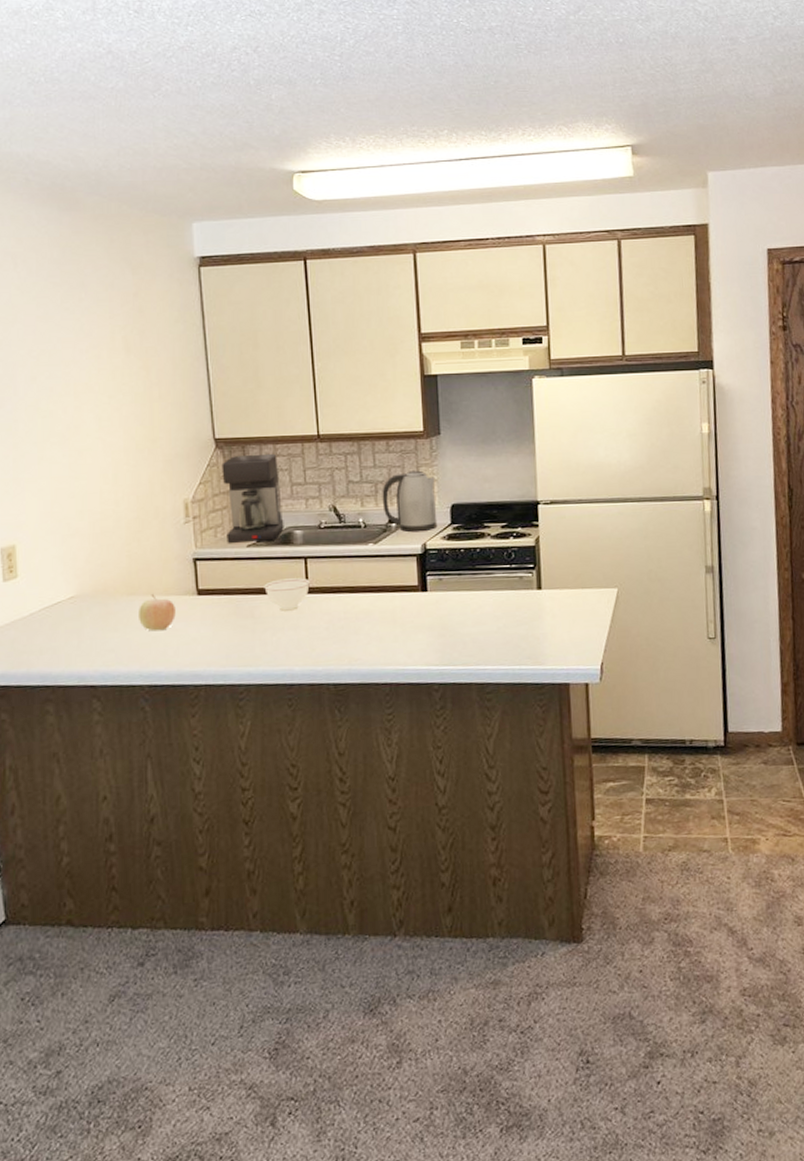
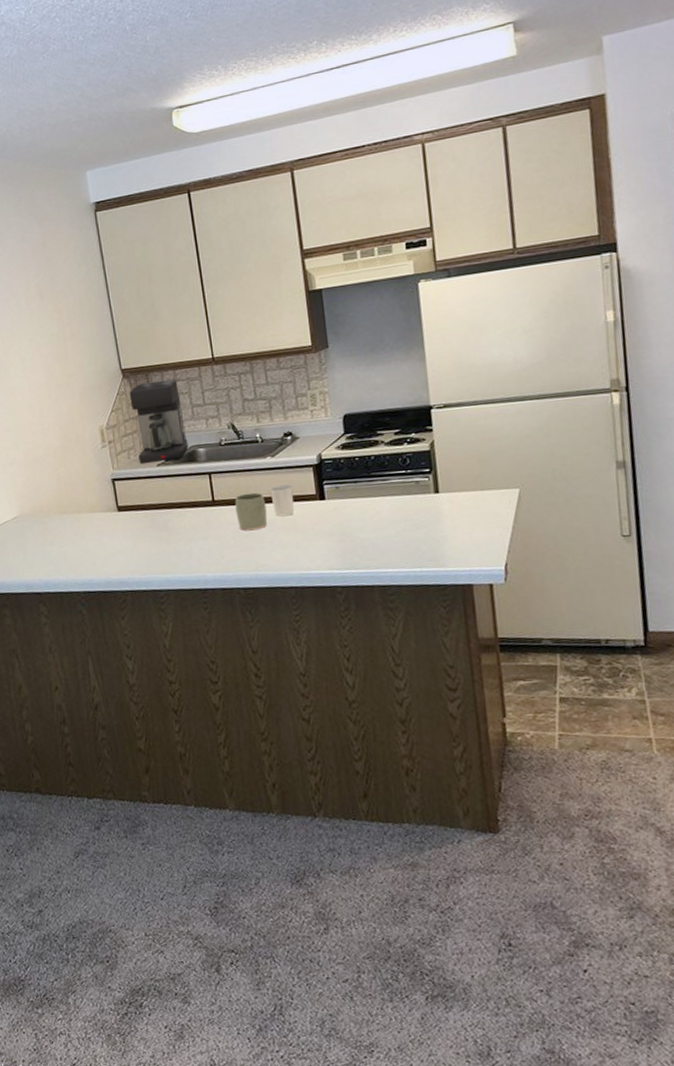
fruit: present [139,594,176,631] -> none [70,512,101,545]
bowl: present [264,578,310,611] -> none [174,492,216,523]
mug: none [331,580,365,622] -> present [234,492,268,531]
cup: none [370,573,395,608] -> present [270,484,295,517]
kettle: present [382,470,438,532] -> none [275,384,331,444]

